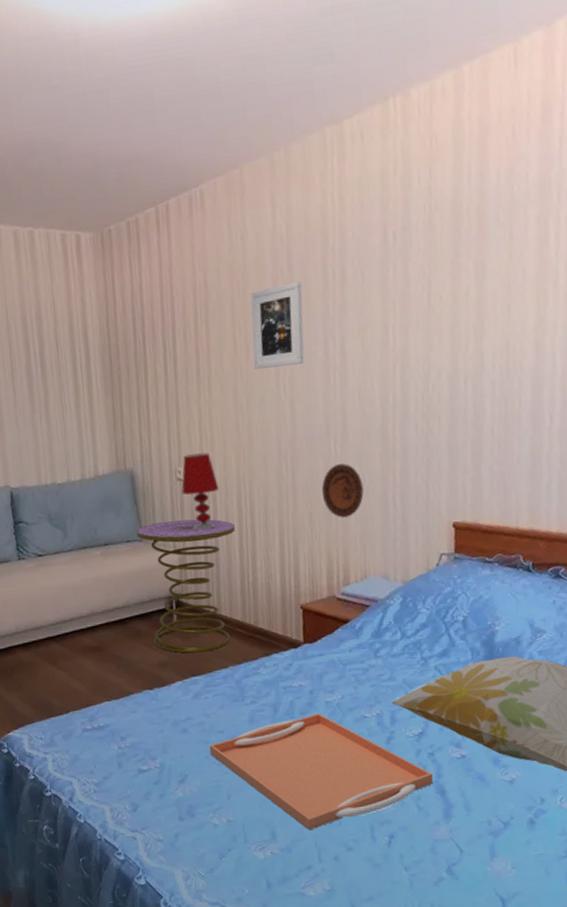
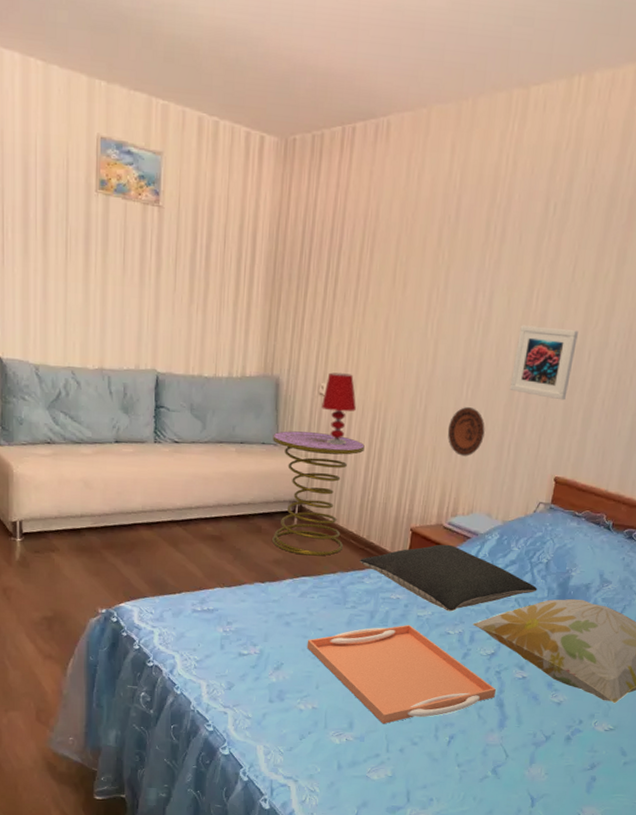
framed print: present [250,281,304,369] -> none [407,230,465,308]
pillow: none [251,617,459,692] -> present [360,544,538,612]
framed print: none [380,359,449,438] -> present [509,325,578,401]

